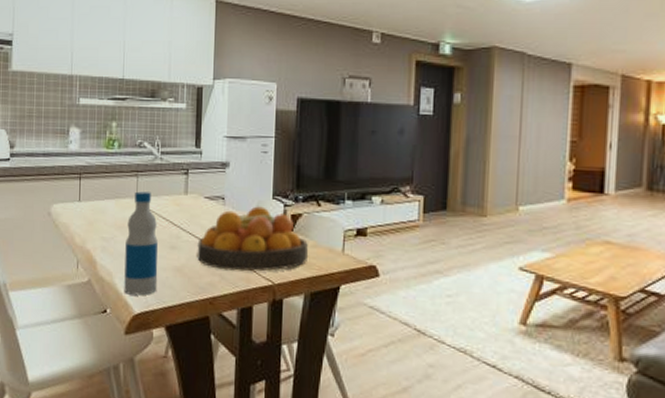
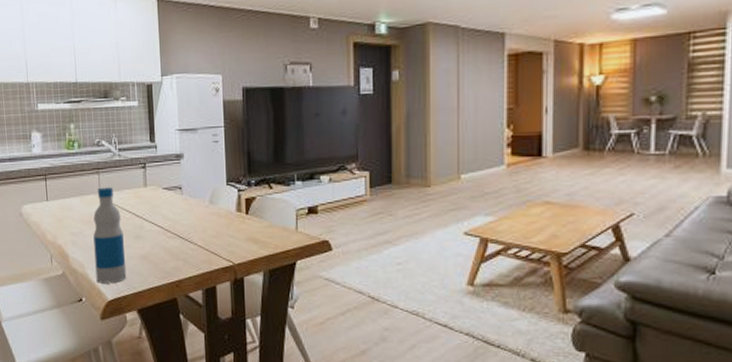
fruit bowl: present [197,206,308,272] -> none [160,193,264,255]

